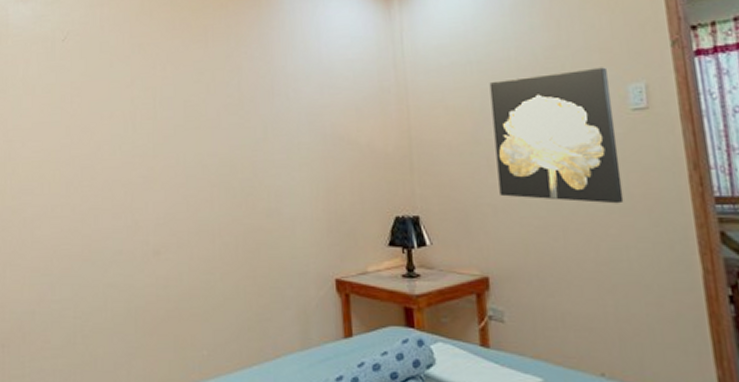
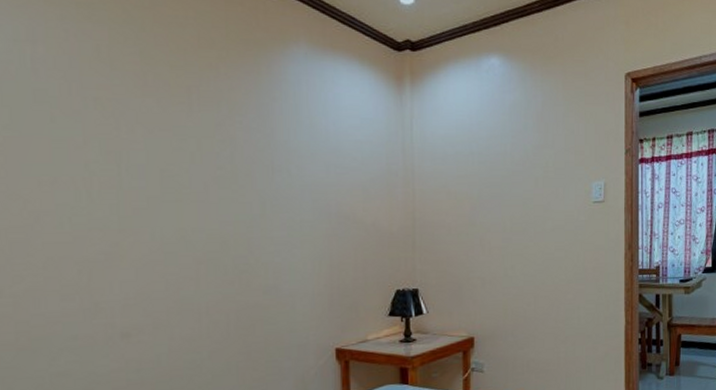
wall art: present [489,67,624,204] -> none [487,166,580,276]

